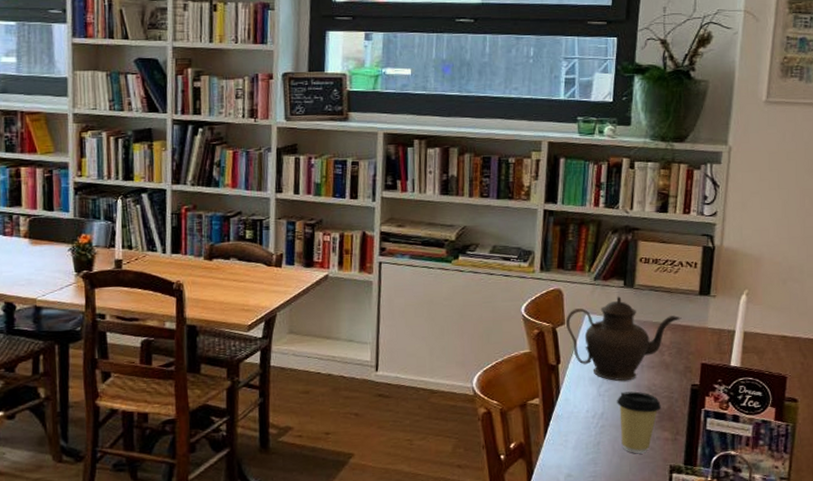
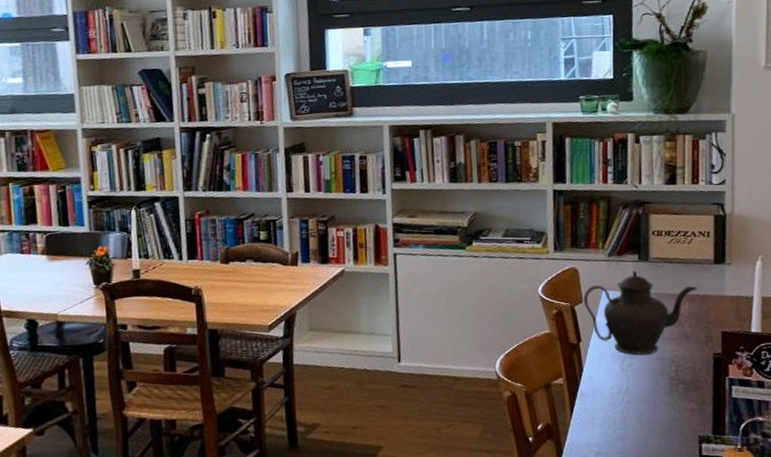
coffee cup: present [617,391,661,454] -> none [640,364,685,427]

